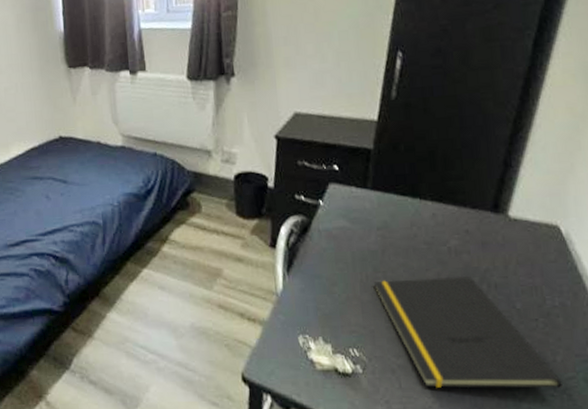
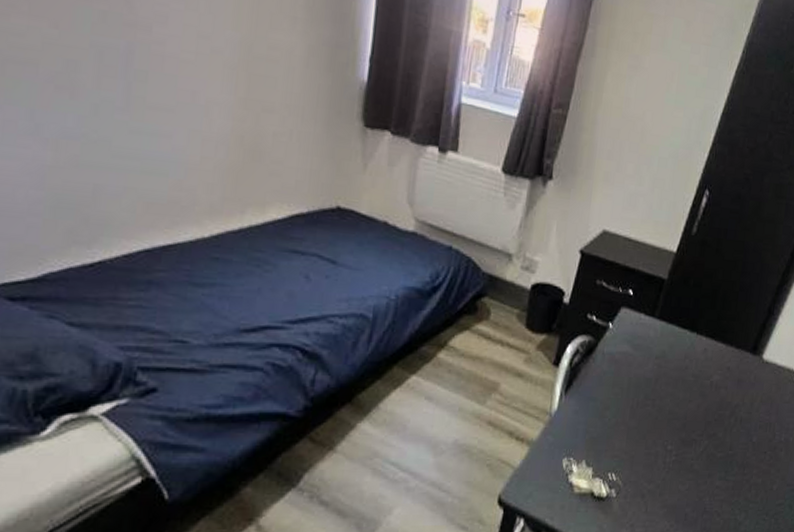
notepad: present [373,275,562,389] -> none [642,408,773,513]

